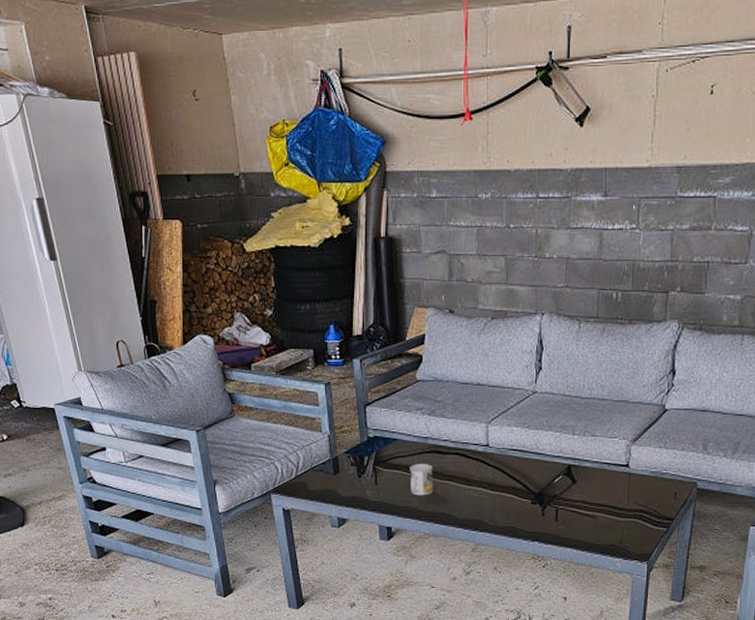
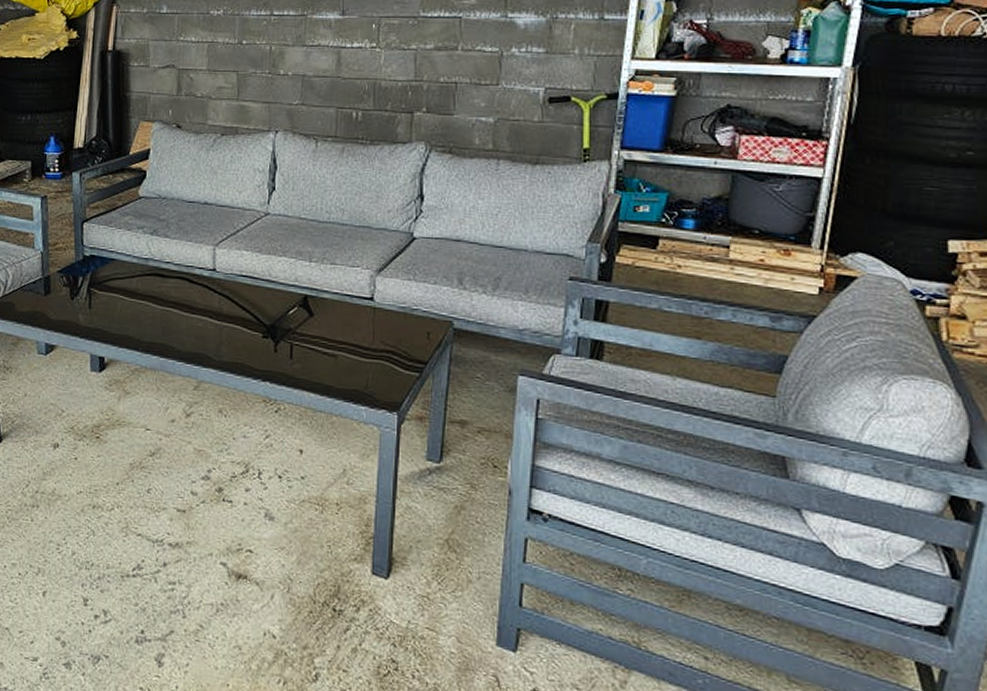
mug: present [409,464,434,496] -> none [127,287,154,323]

